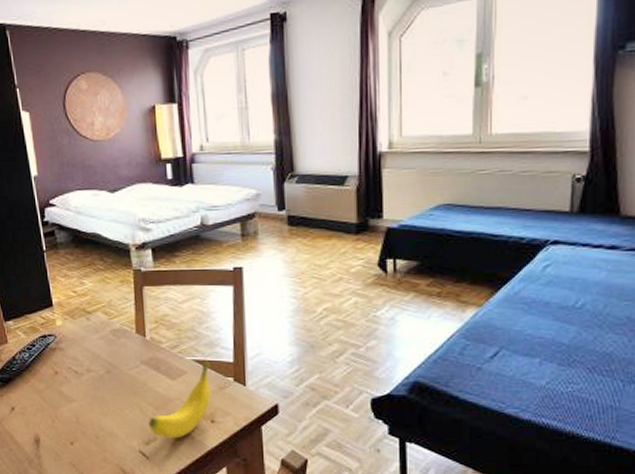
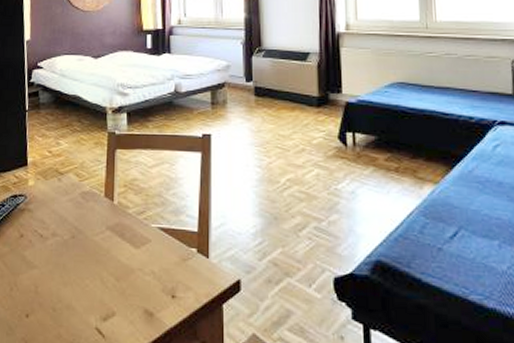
banana: present [149,360,210,439] -> none [108,229,174,315]

